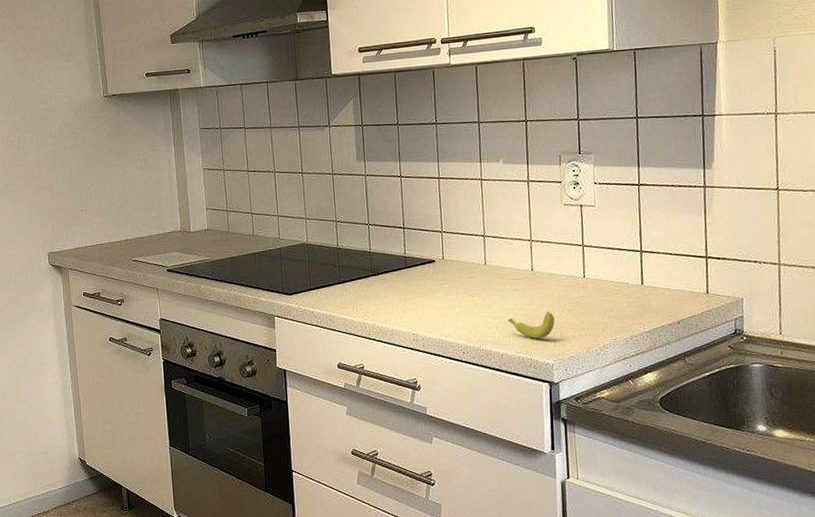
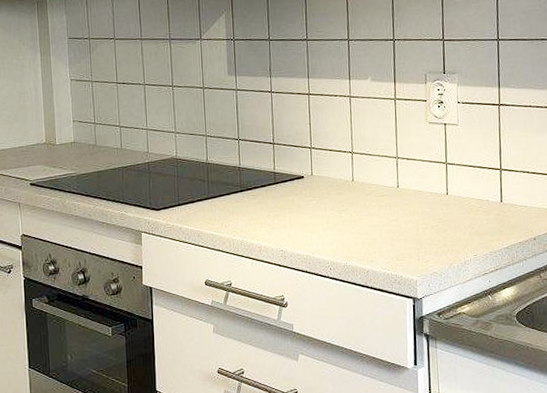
banana: present [507,311,555,339] -> none [373,227,419,255]

